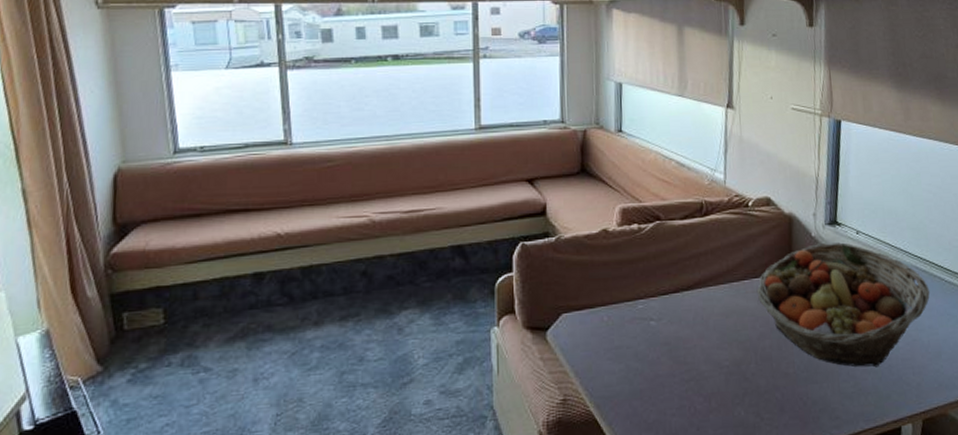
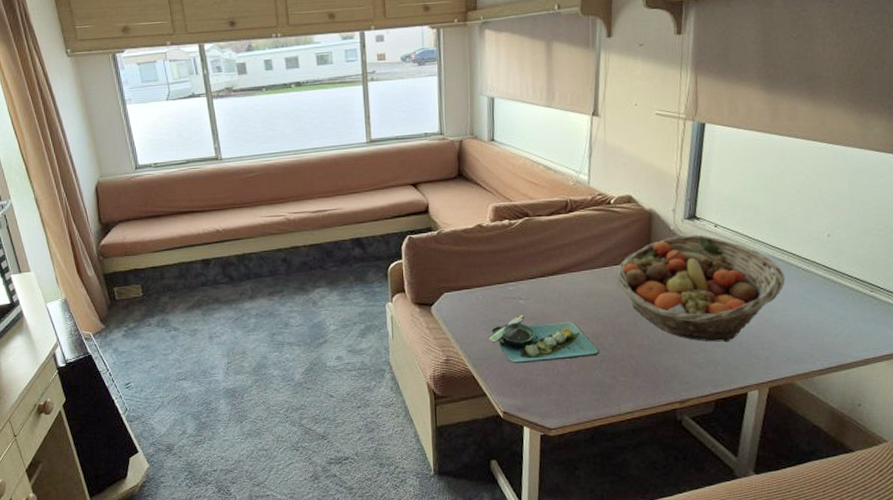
platter: none [613,340,741,402] -> present [487,315,600,364]

